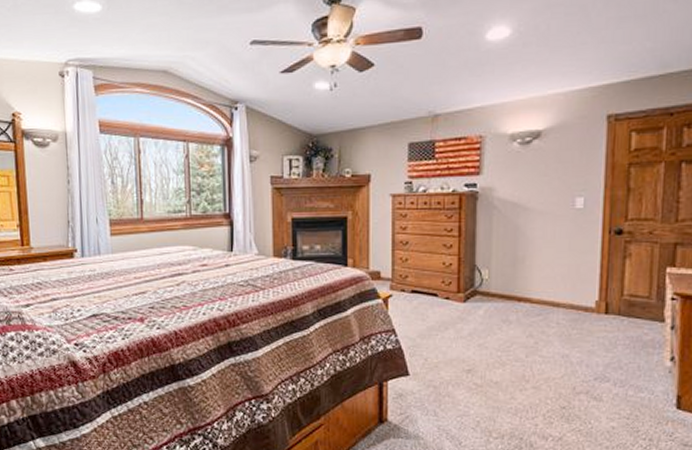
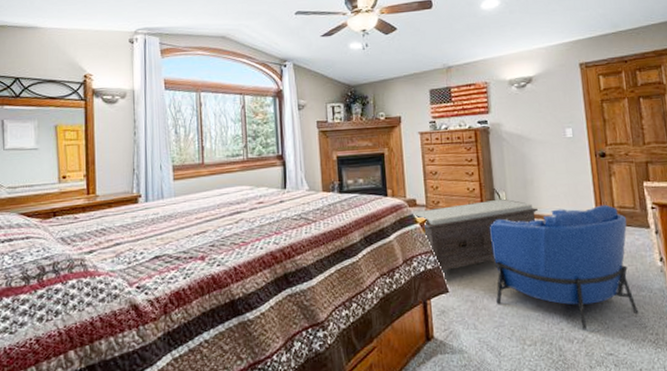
bench: none [373,277,526,353] -> present [411,198,538,272]
armchair: none [463,291,637,428] -> present [490,204,639,331]

